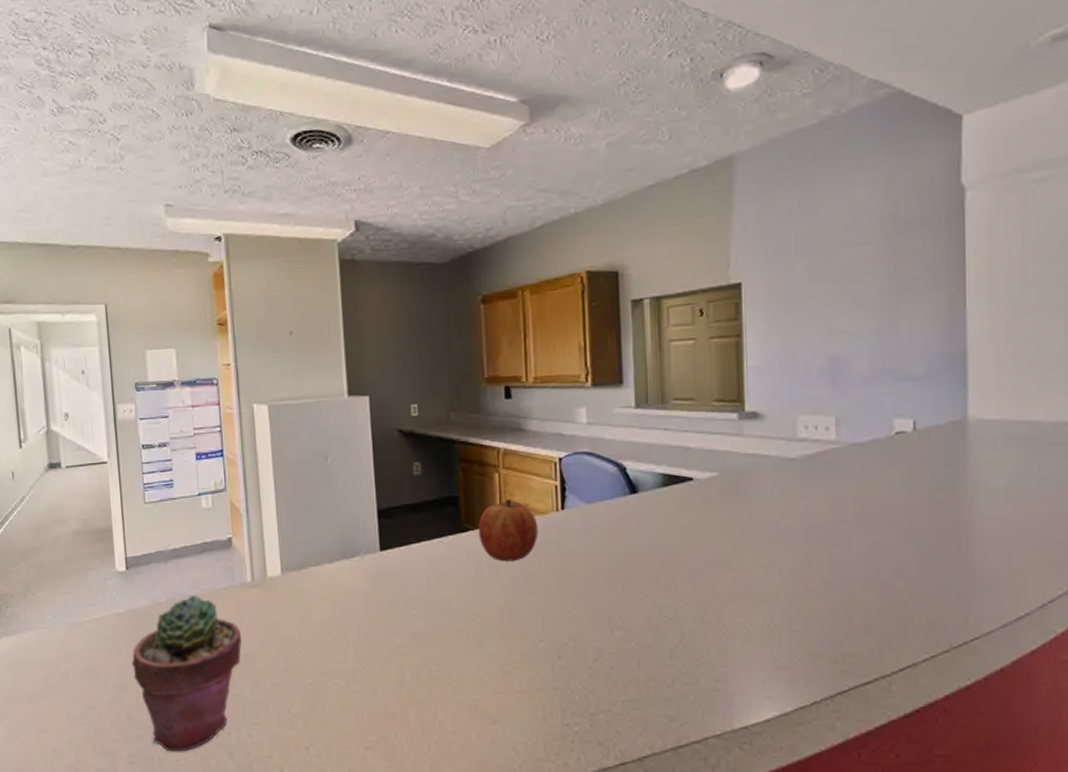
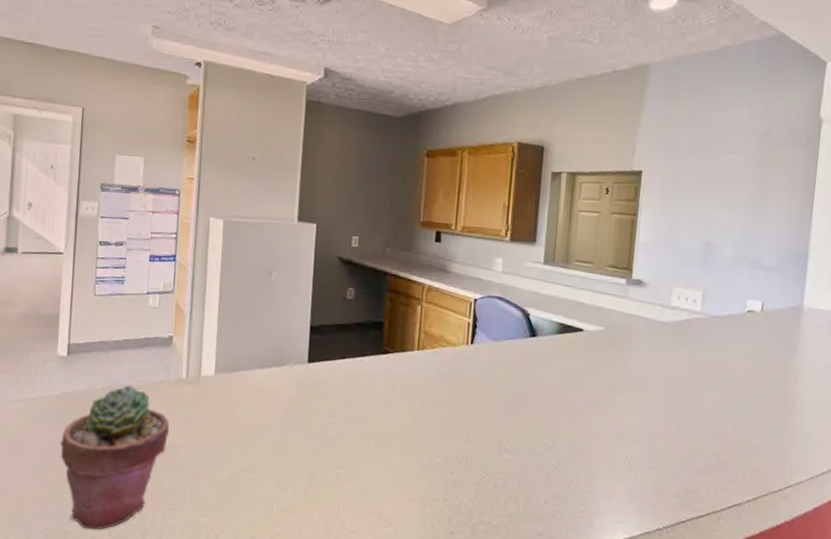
apple: present [478,499,539,562] -> none [396,329,449,385]

